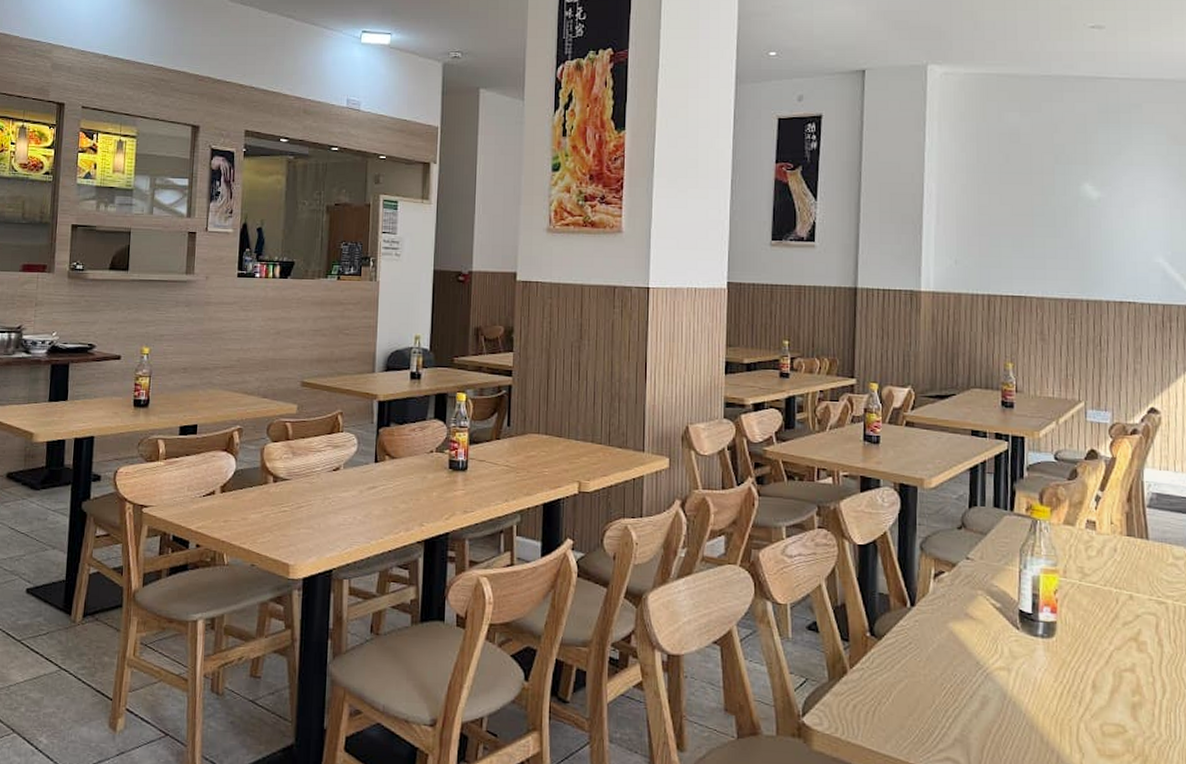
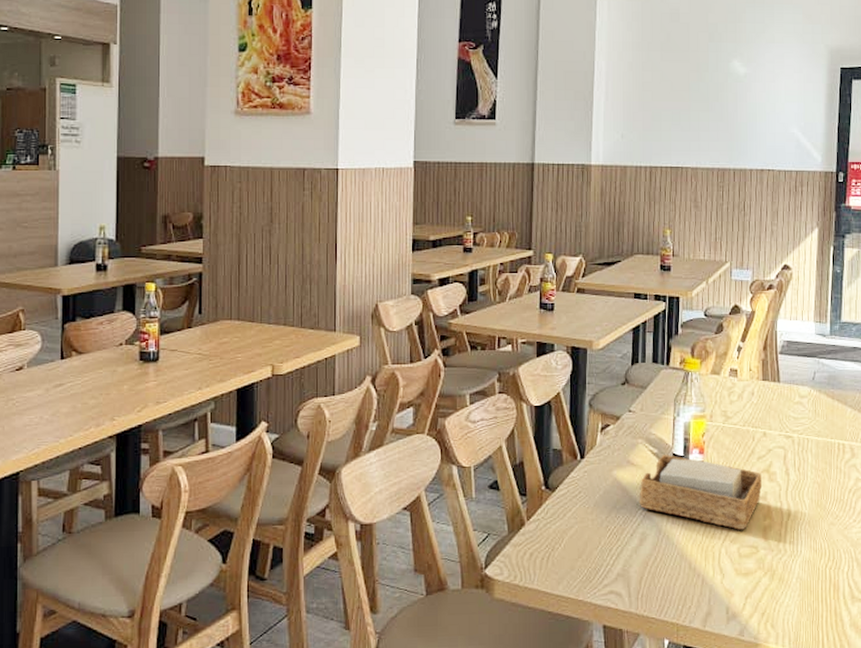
napkin holder: none [979,610,1129,705] -> present [639,455,762,530]

